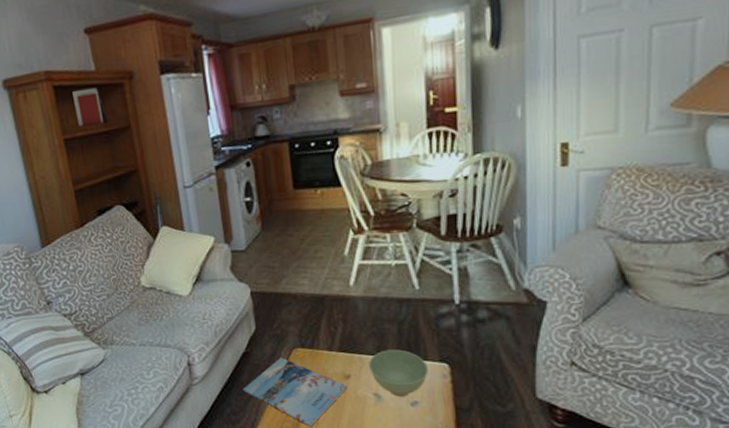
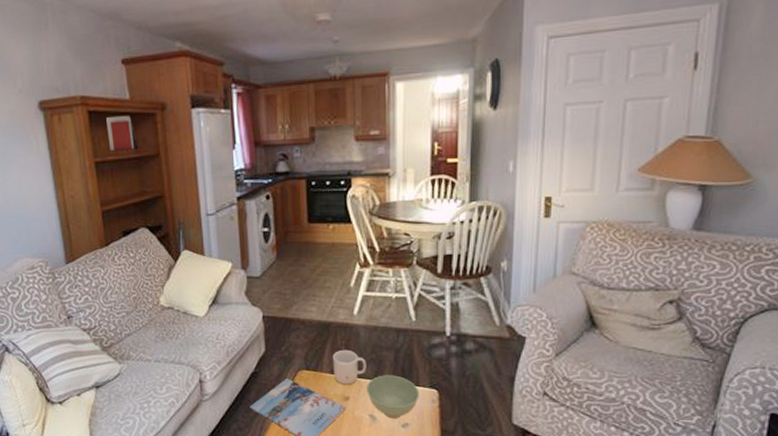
mug: none [328,324,368,362] -> present [332,349,367,385]

